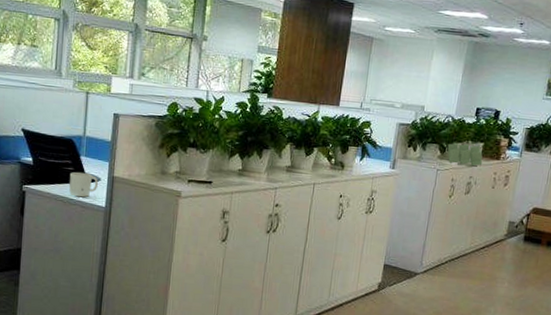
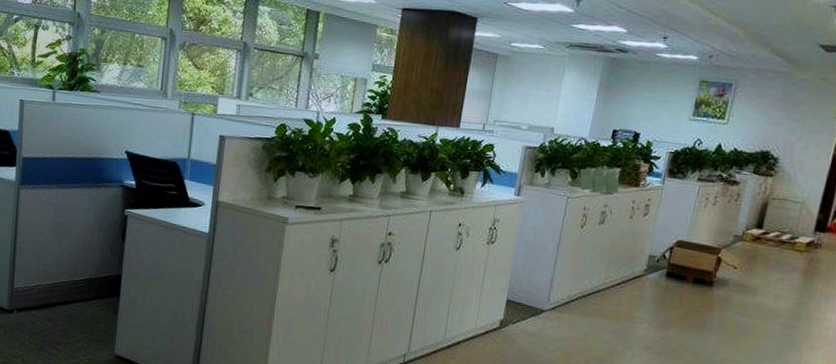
mug: present [69,172,99,198] -> none [172,196,202,223]

